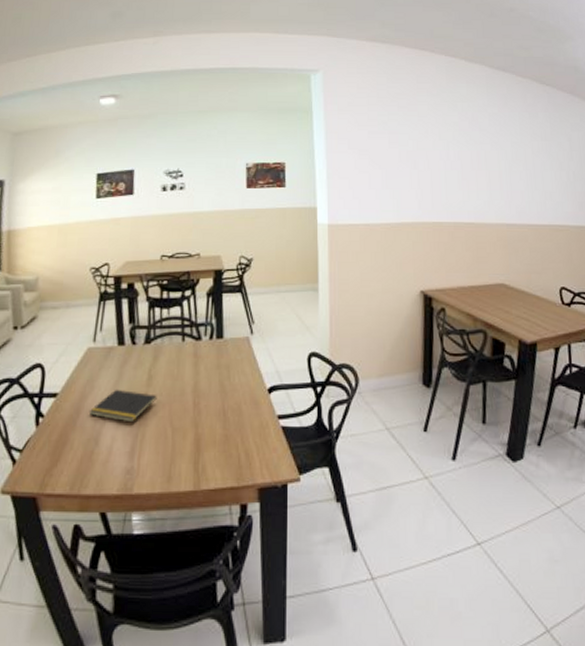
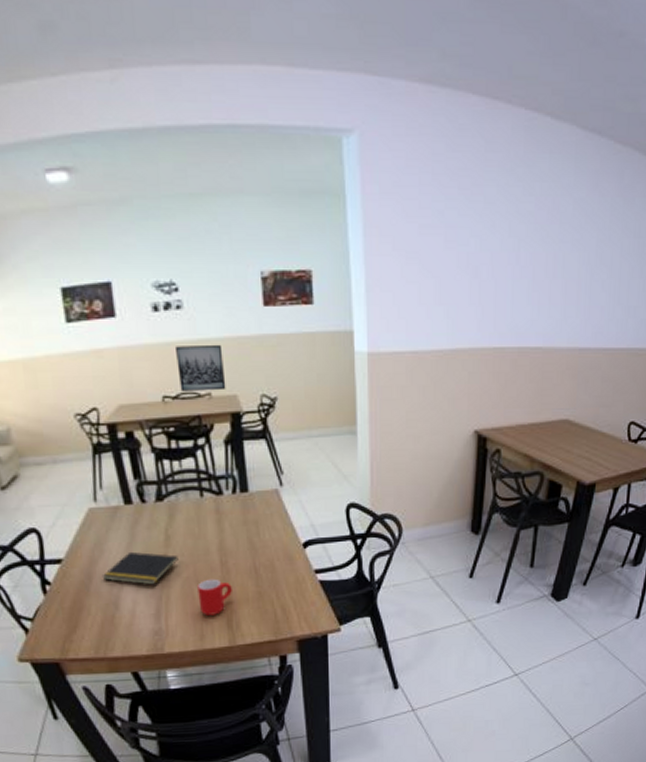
mug: none [170,419,201,457] -> present [197,578,232,616]
wall art: none [175,216,213,252] -> present [176,344,226,391]

